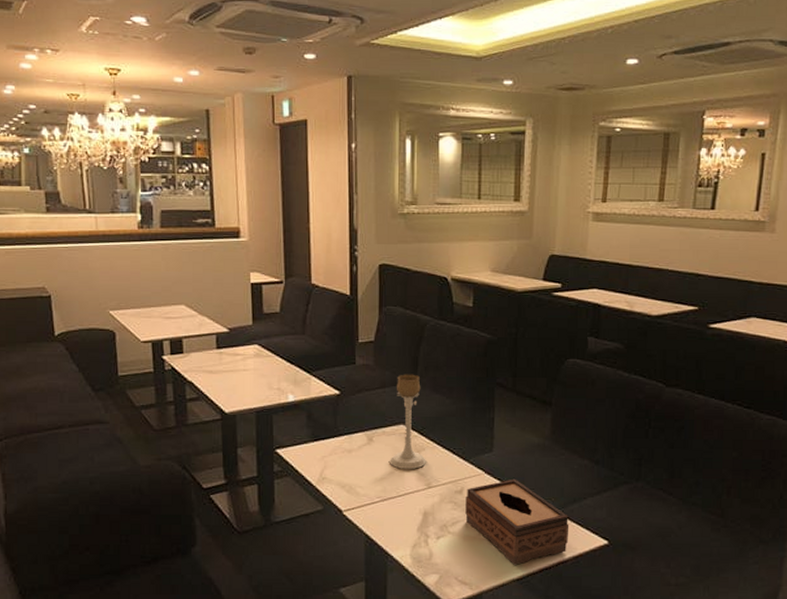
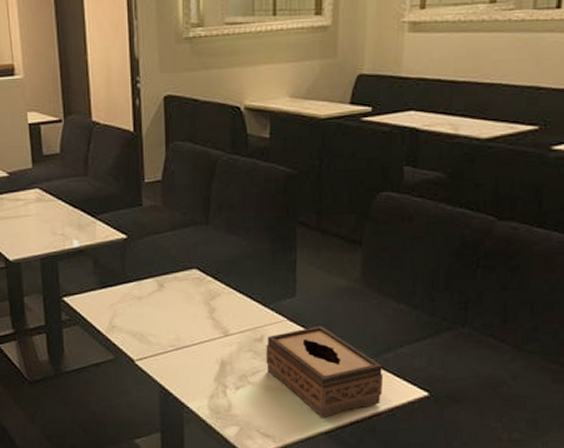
candle holder: present [390,374,426,469] -> none [182,214,222,316]

